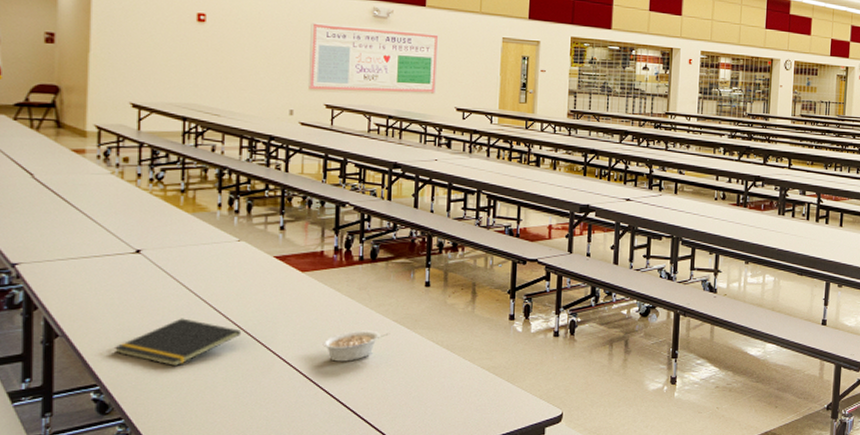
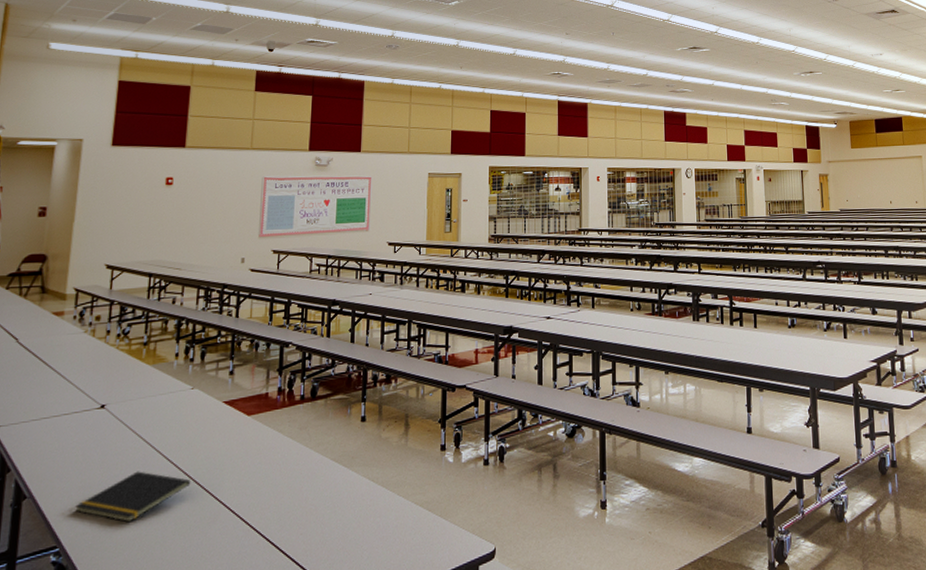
legume: present [322,330,391,362] -> none [265,471,329,507]

